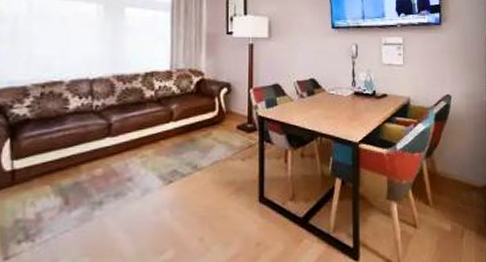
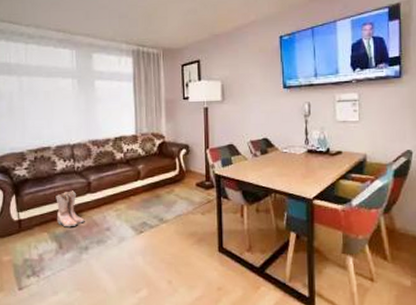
boots: none [65,133,101,178] -> present [56,190,85,227]

